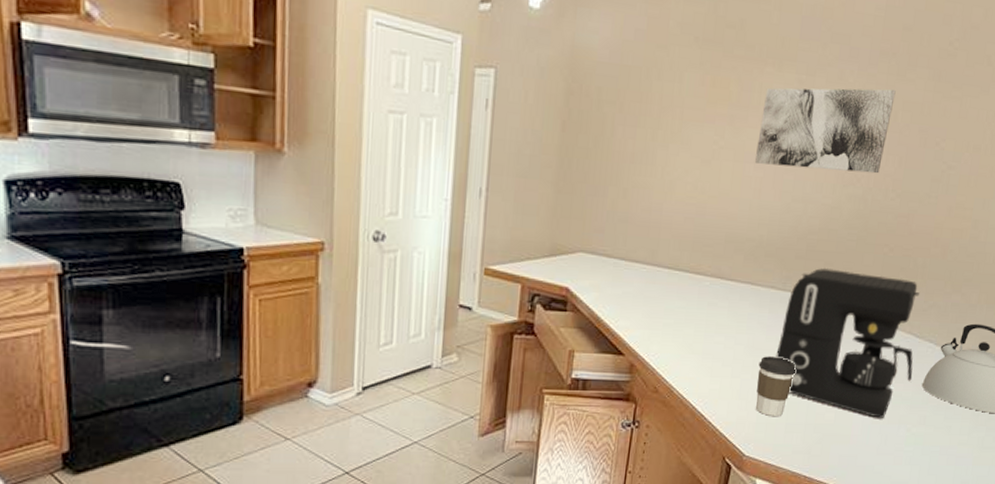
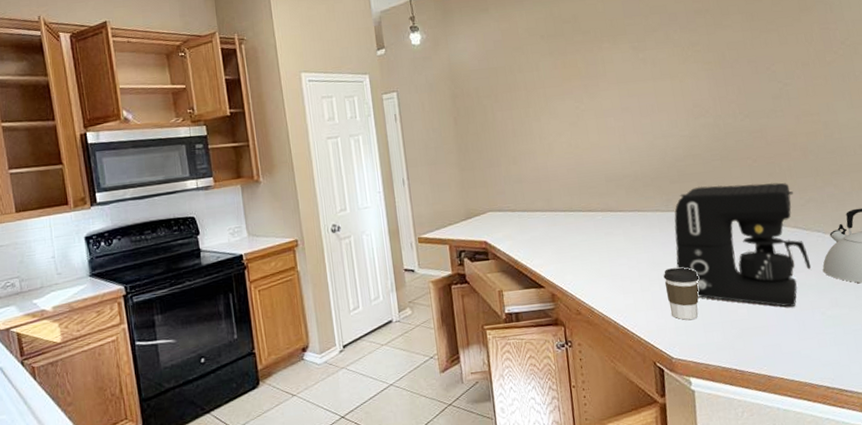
wall art: present [754,88,896,174] -> none [607,36,723,116]

